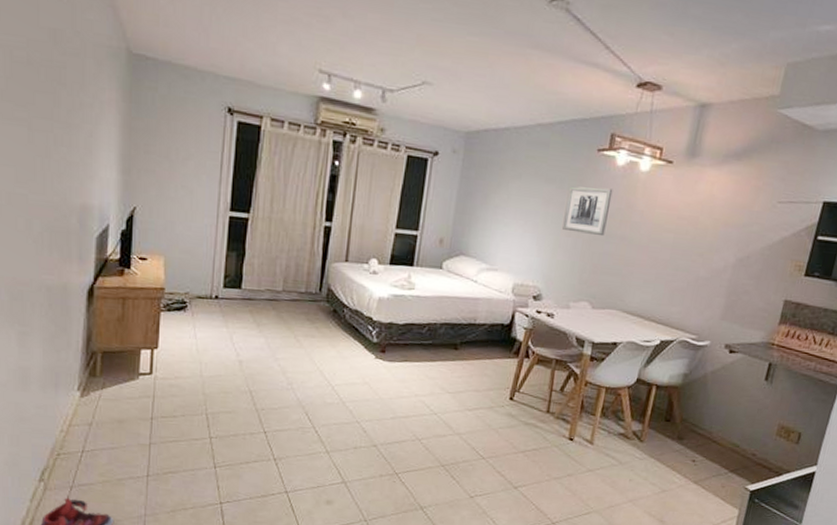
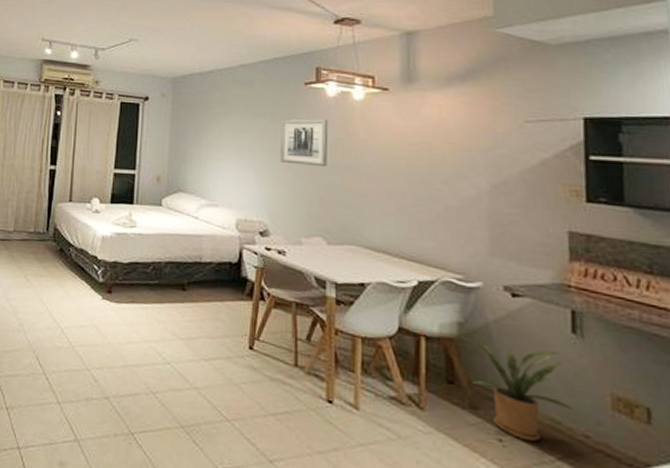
house plant: none [682,384,752,461] -> present [459,335,574,442]

